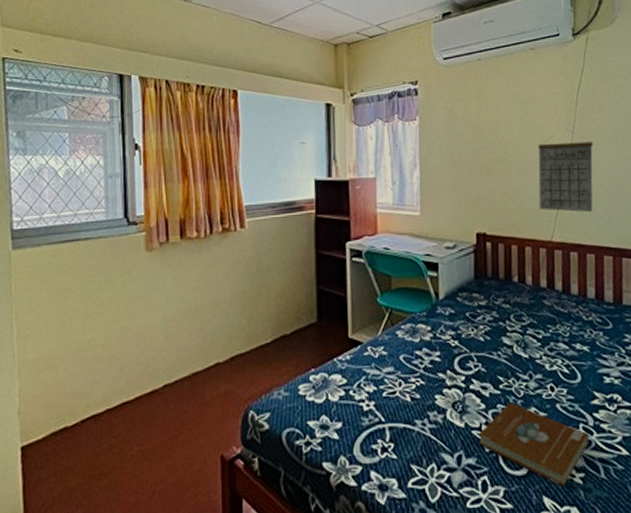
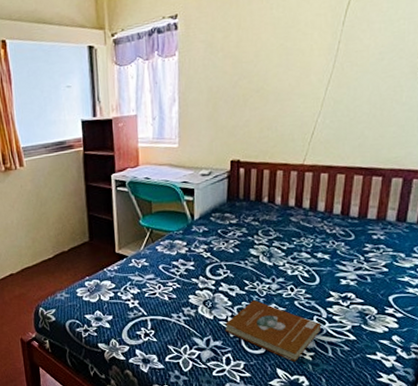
calendar: present [538,142,593,213] -> none [294,63,356,136]

